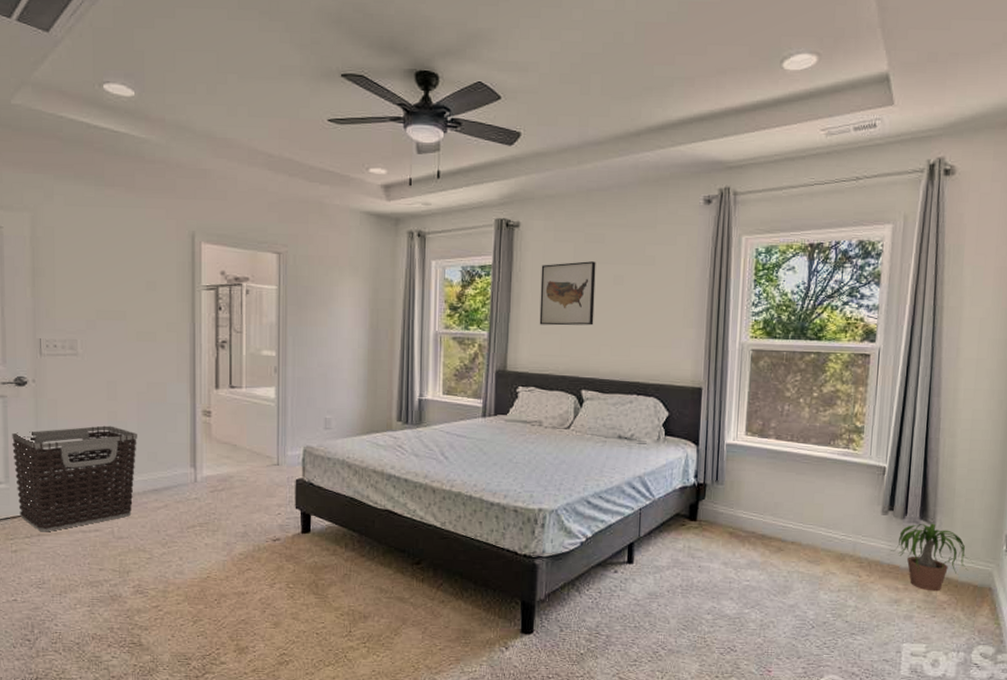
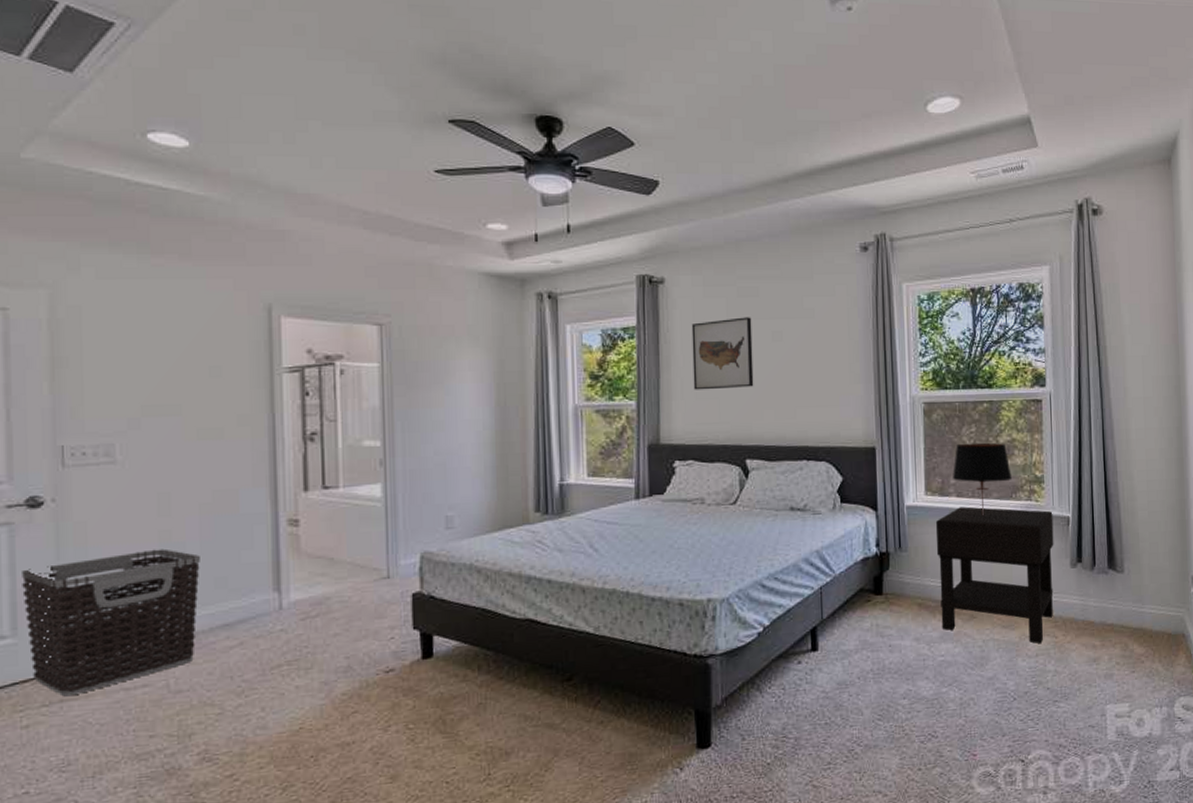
nightstand: none [749,449,870,581] -> present [935,506,1054,644]
table lamp: none [772,390,832,458] -> present [952,442,1012,515]
potted plant: present [891,523,973,592] -> none [1084,572,1165,645]

